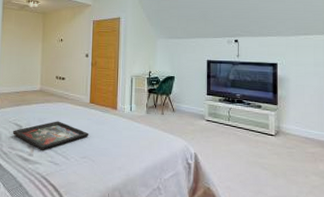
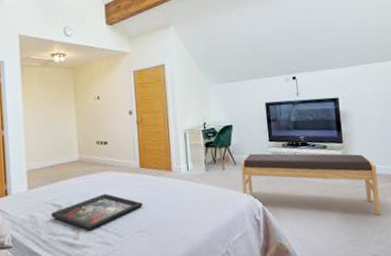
bench: none [178,103,309,177] -> present [240,153,381,216]

